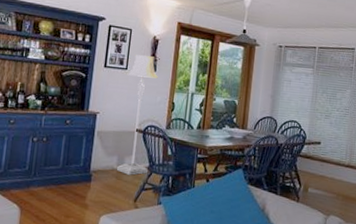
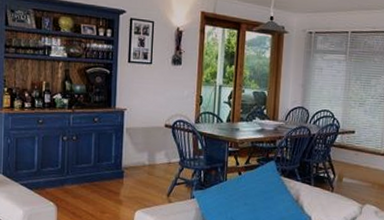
floor lamp: present [117,55,158,175] -> none [148,48,184,171]

